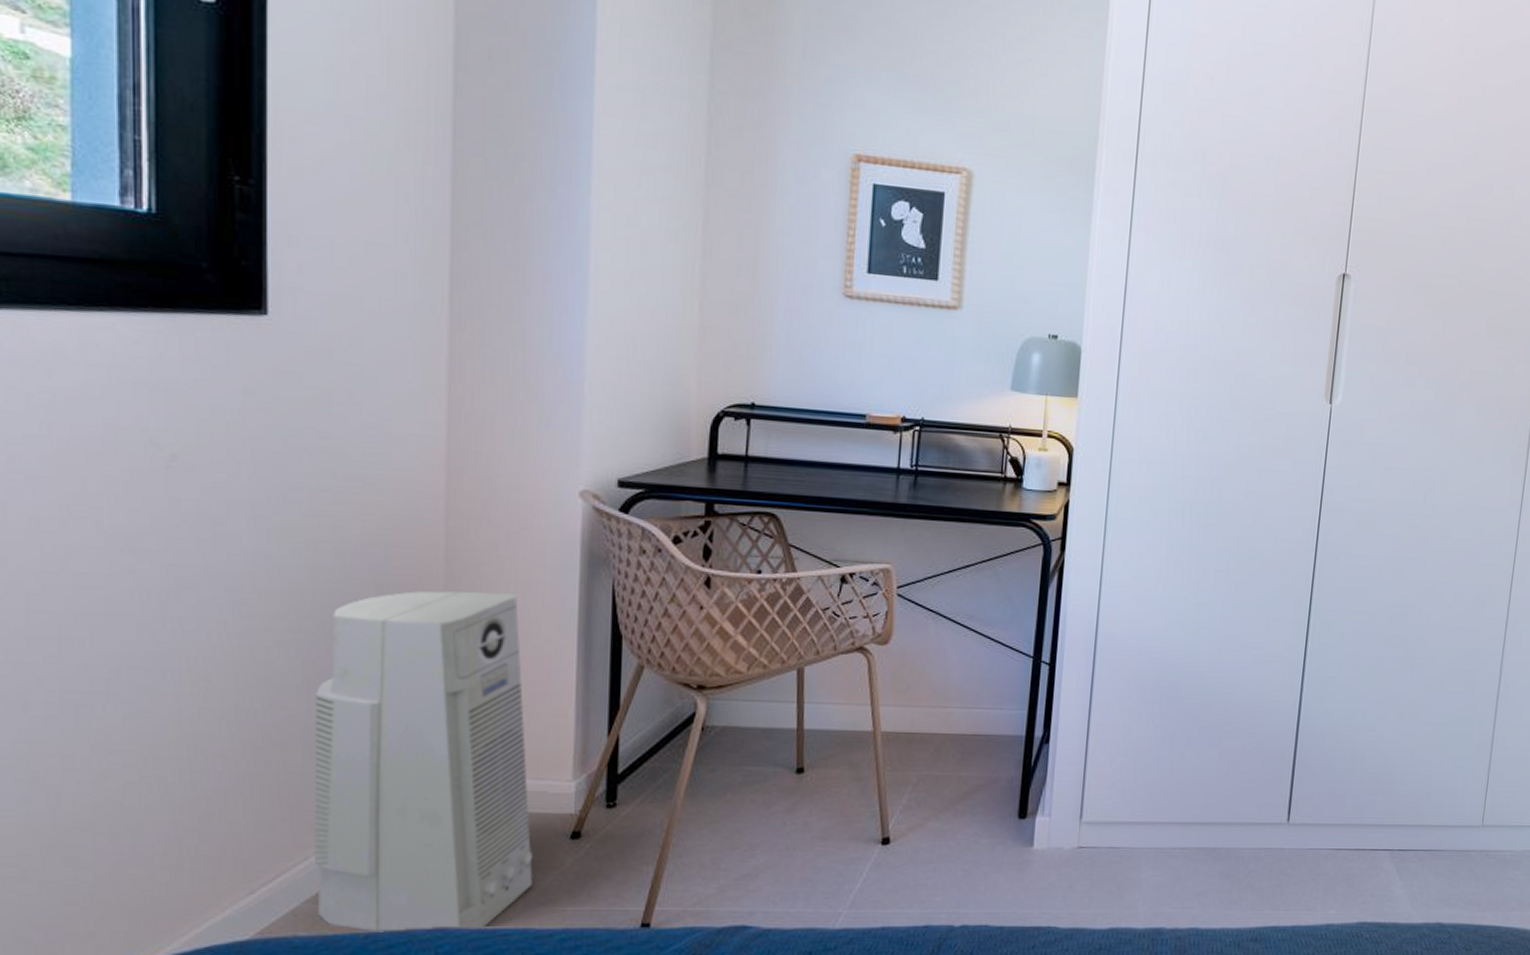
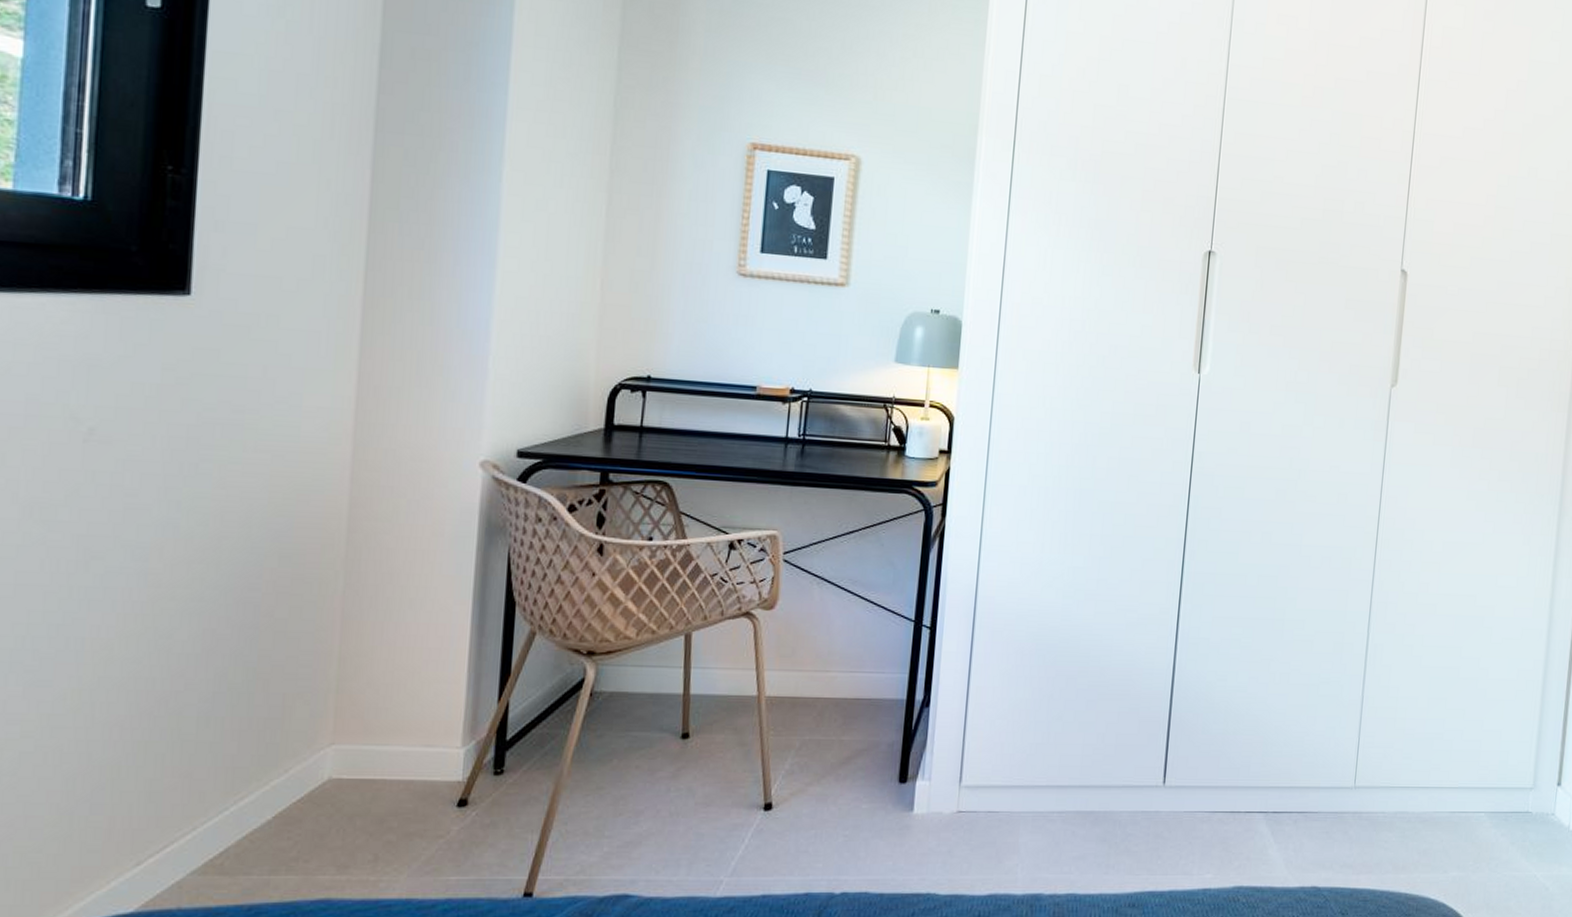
air purifier: present [315,591,533,932] -> none [203,559,419,904]

